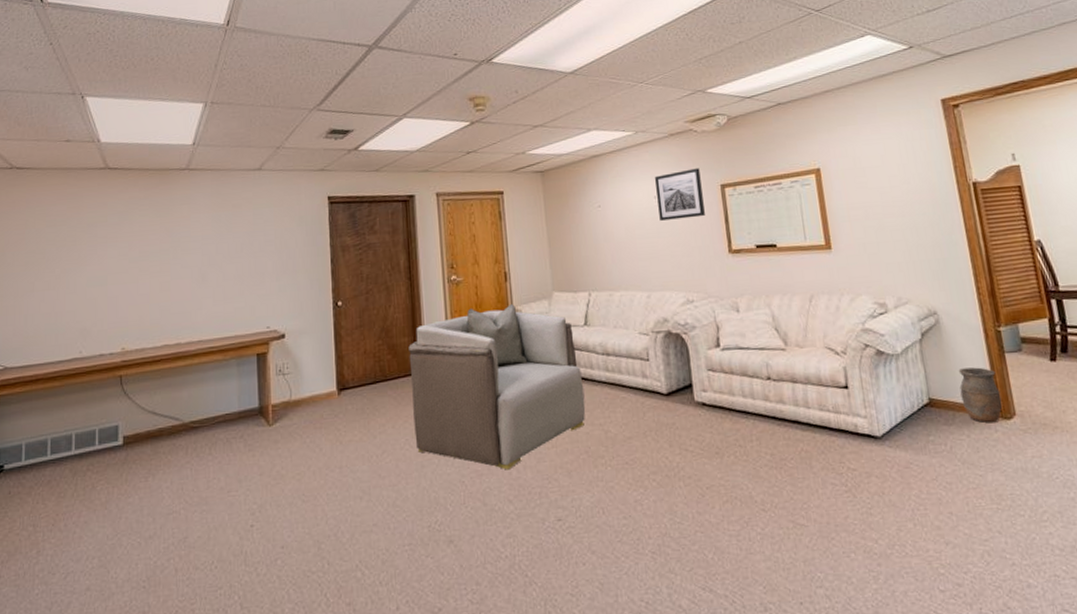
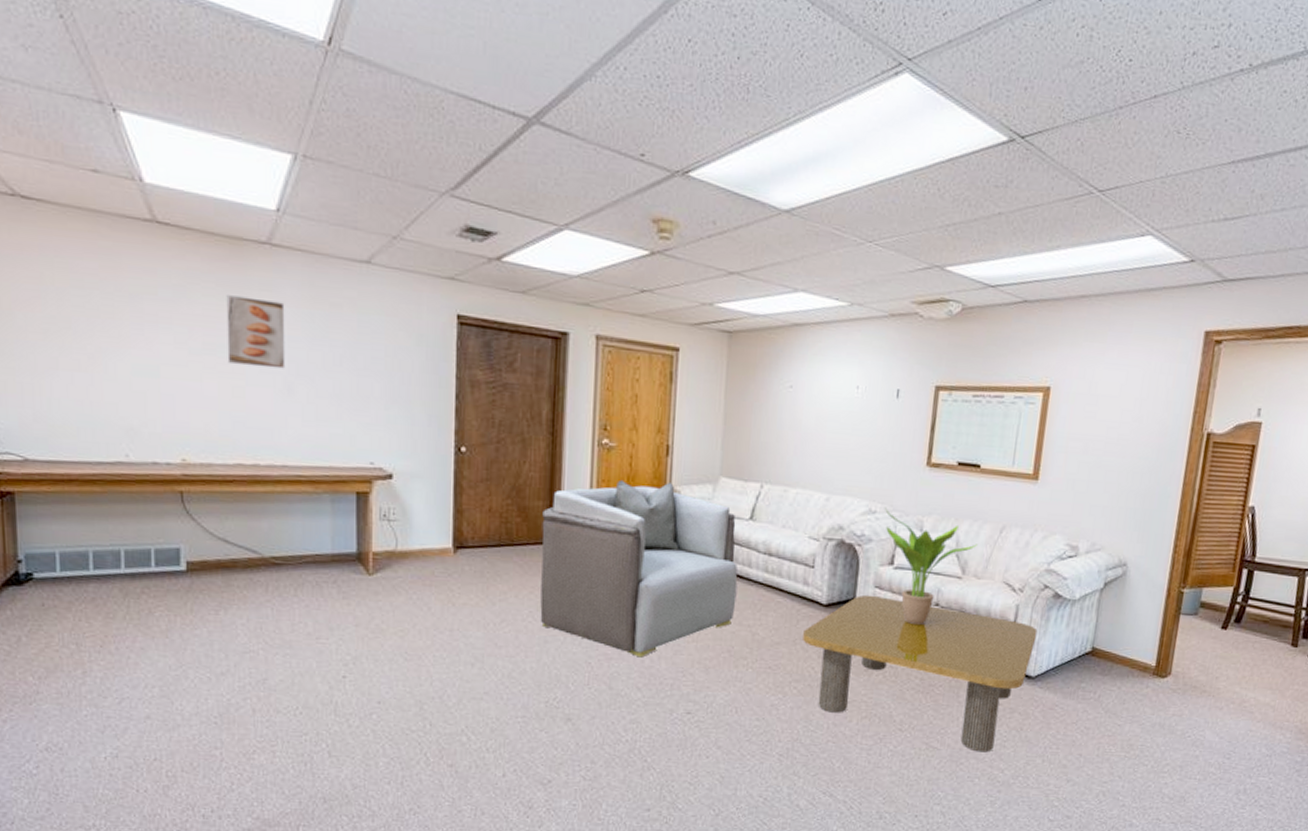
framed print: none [157,210,200,265] -> present [226,295,286,369]
coffee table: none [651,378,873,524] -> present [803,595,1038,752]
wall art: present [655,168,705,221] -> none [858,360,916,420]
potted plant: none [701,295,792,402] -> present [885,507,977,626]
vase: present [958,367,1003,423] -> none [1123,623,1165,678]

